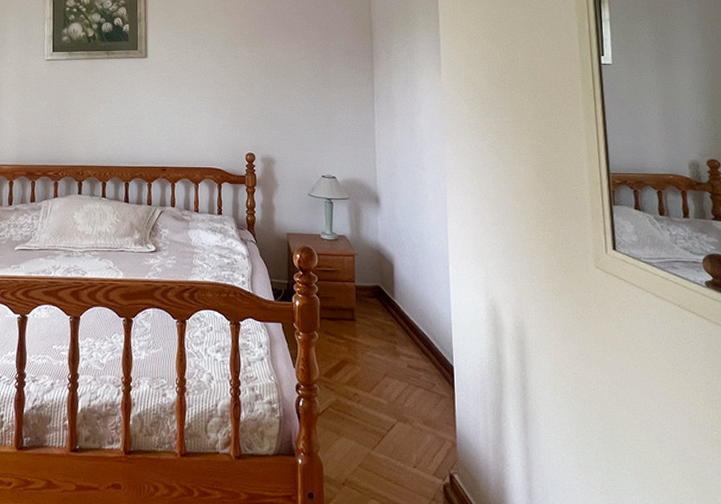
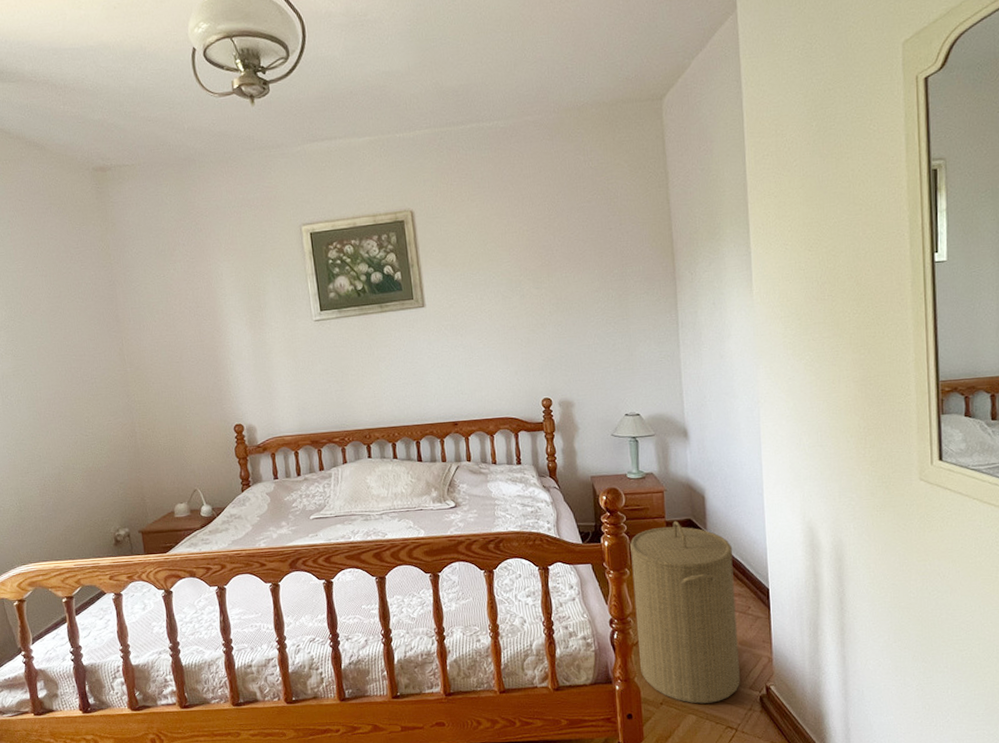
laundry hamper: none [320,286,424,488] -> present [630,521,740,704]

